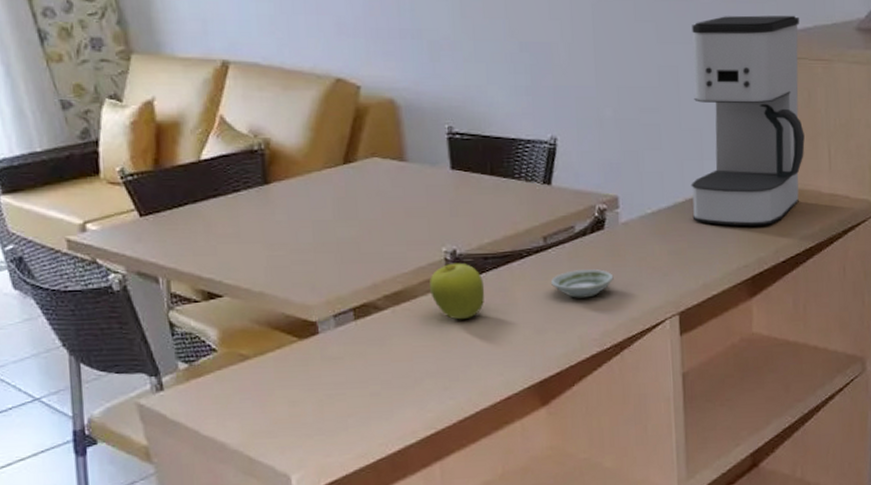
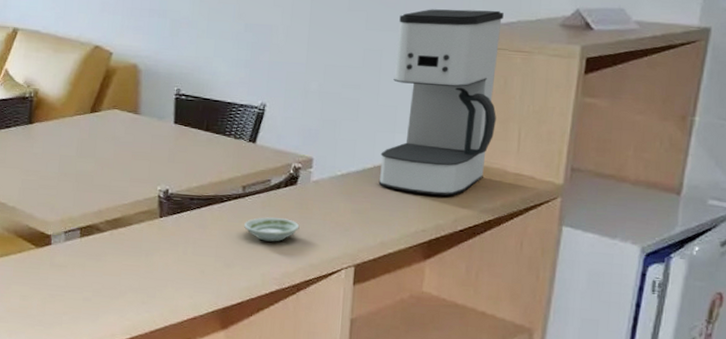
fruit: present [429,263,485,320] -> none [142,200,188,248]

